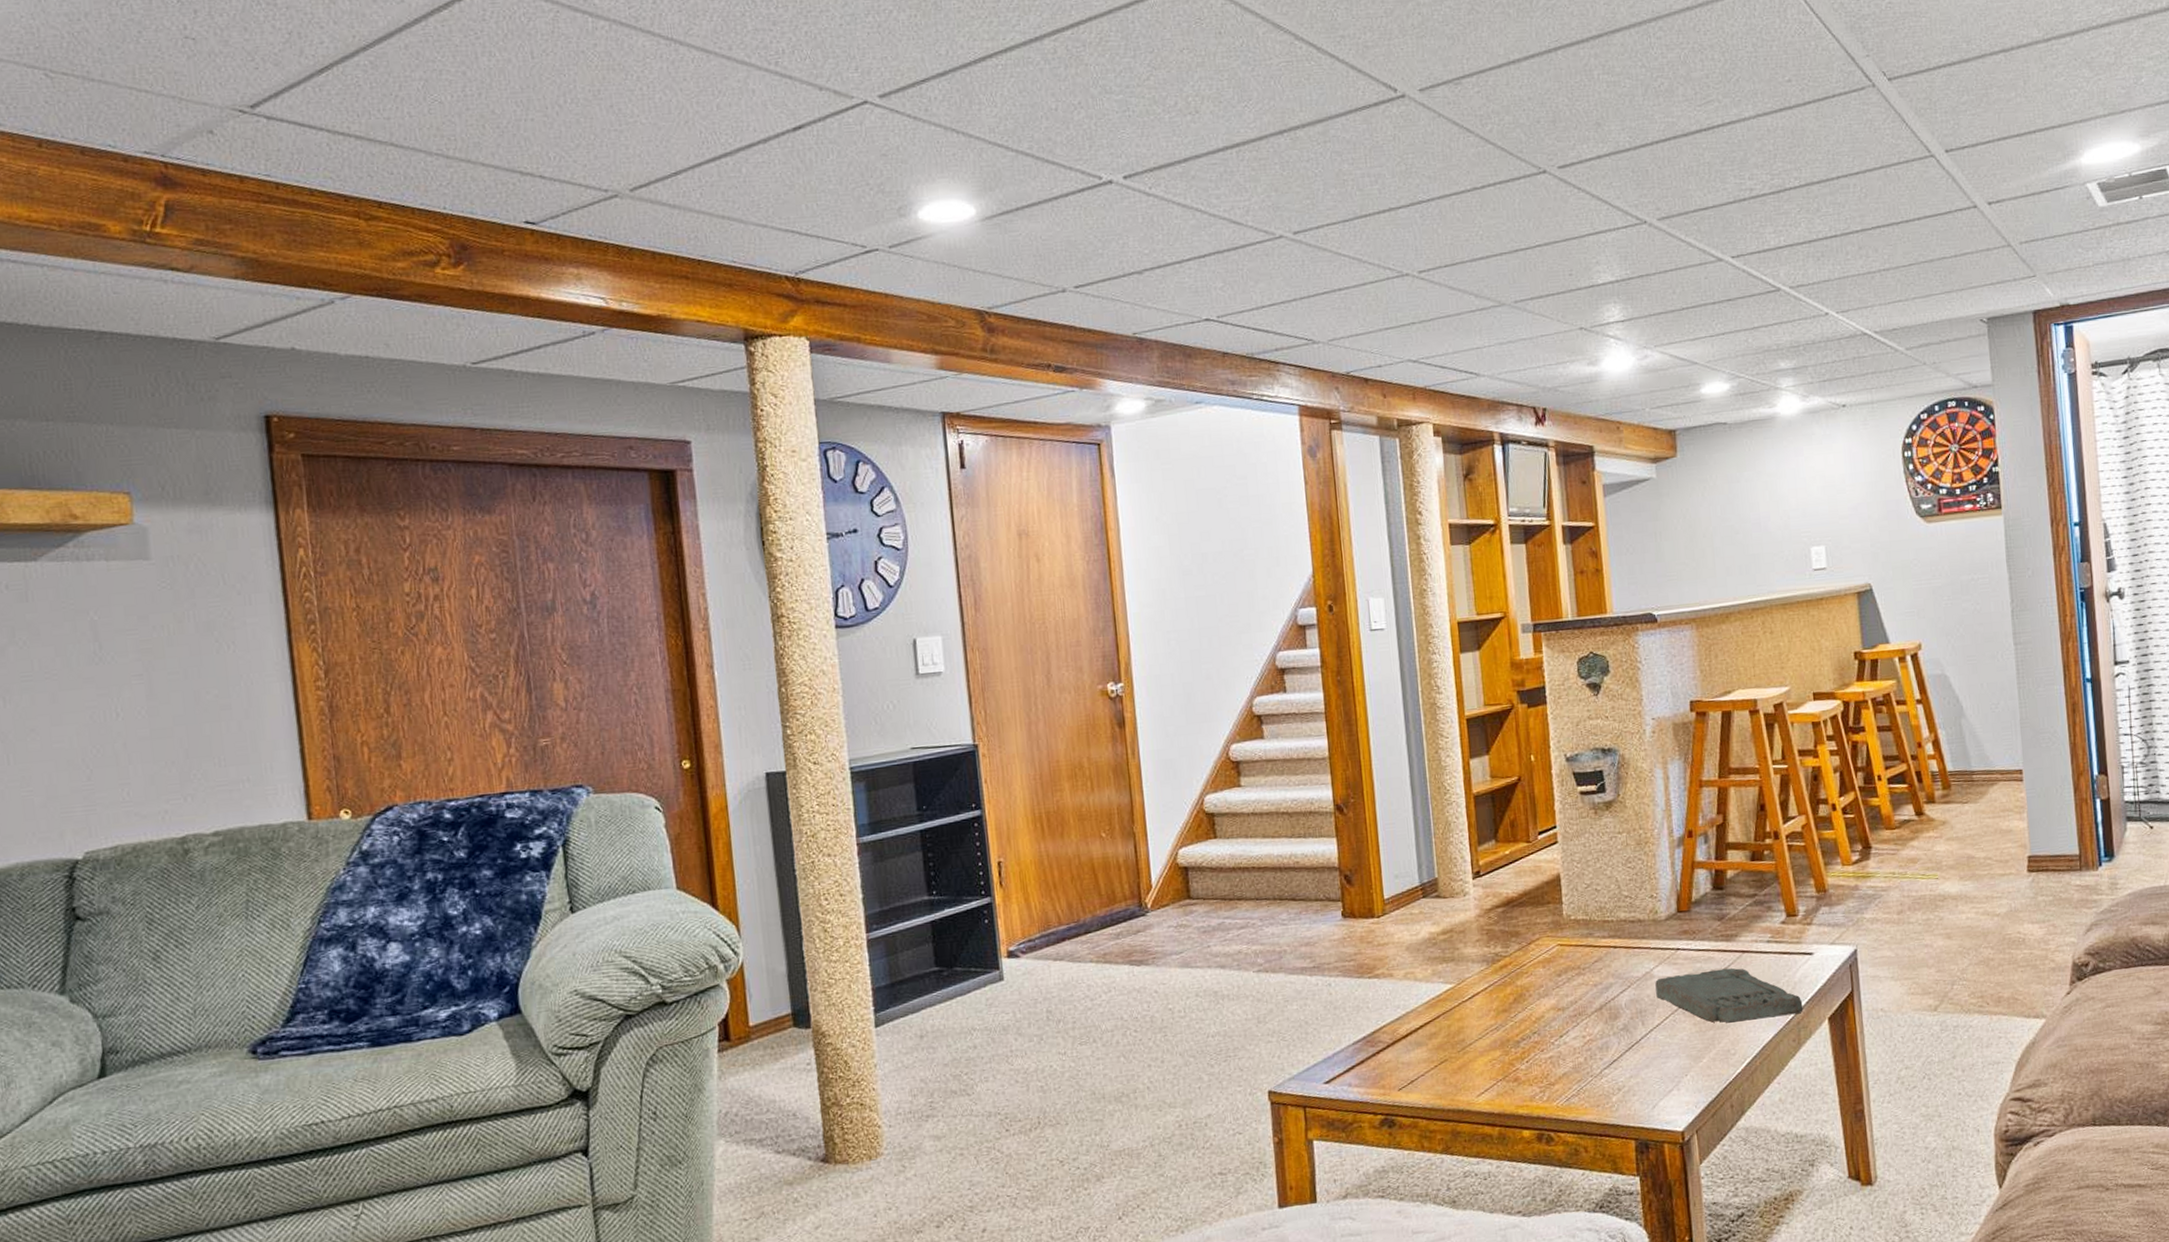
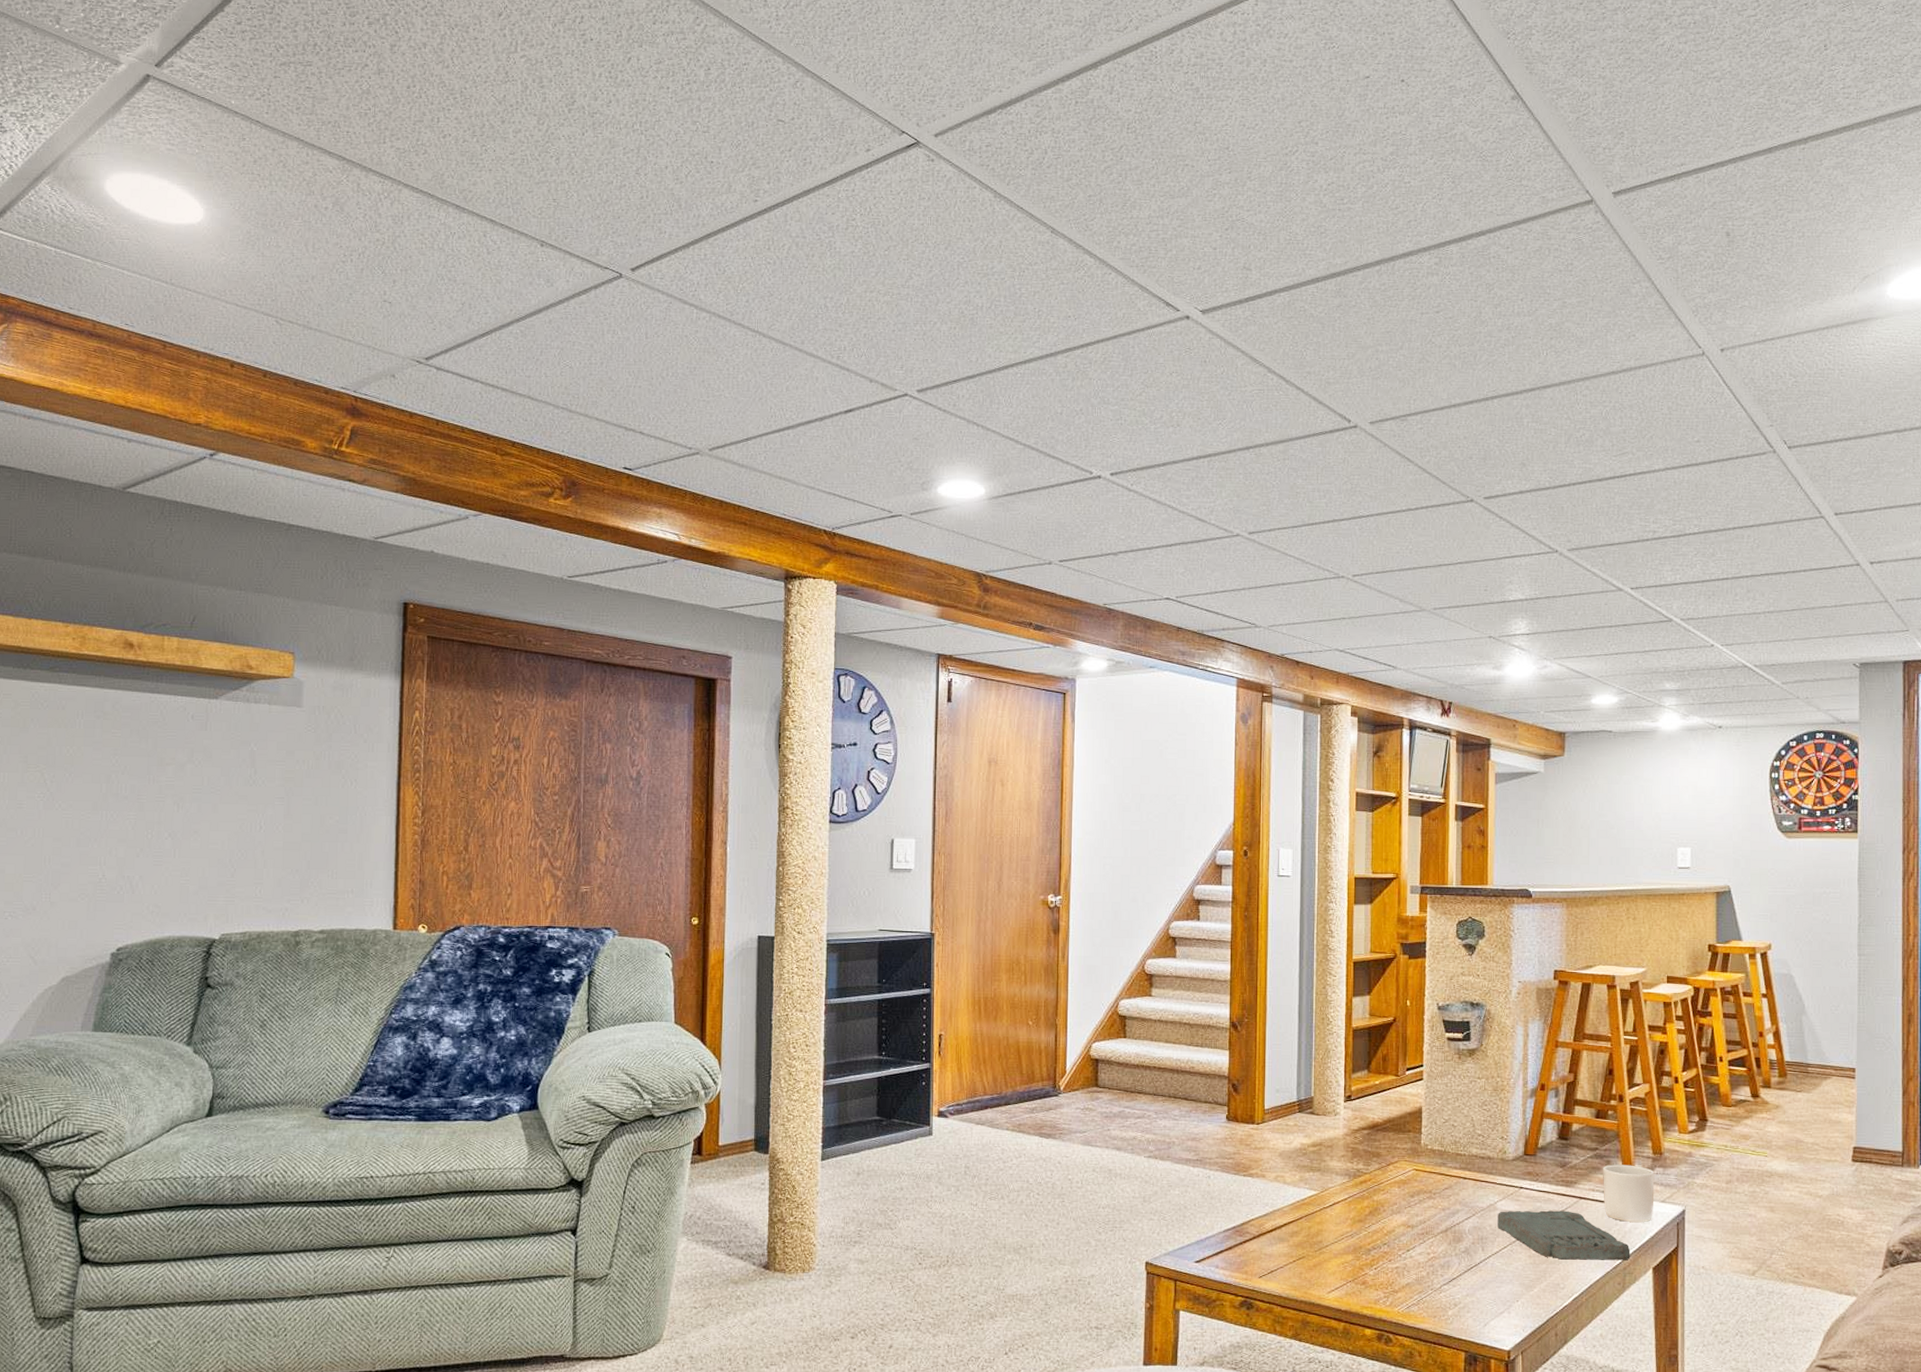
mug: none [1764,907,1823,972] -> present [1603,1164,1655,1223]

